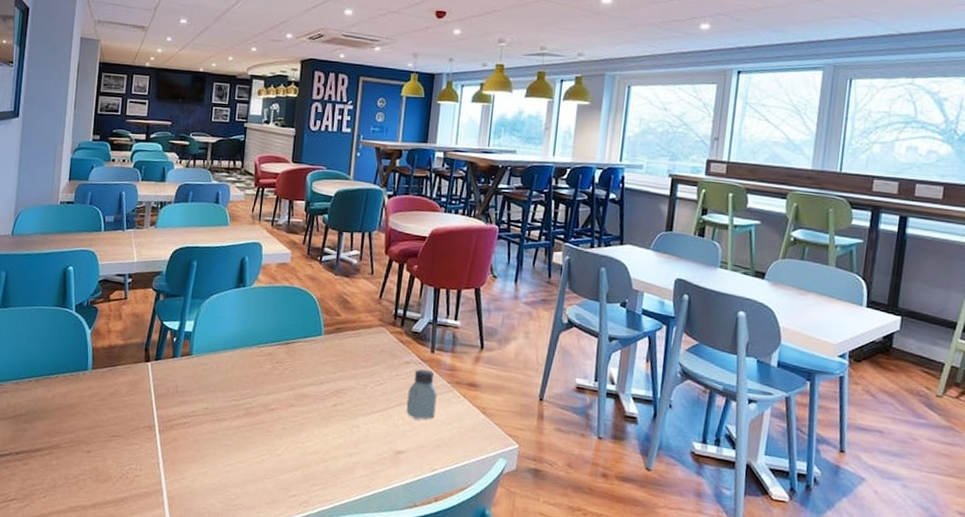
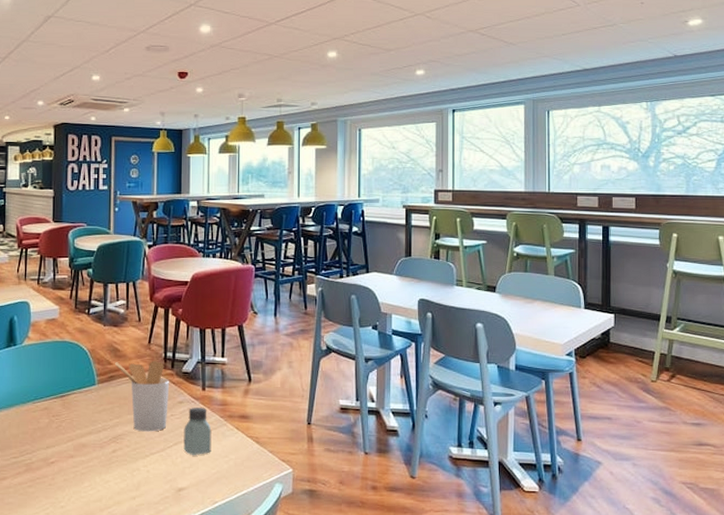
utensil holder: none [342,314,398,390] -> present [114,361,170,432]

